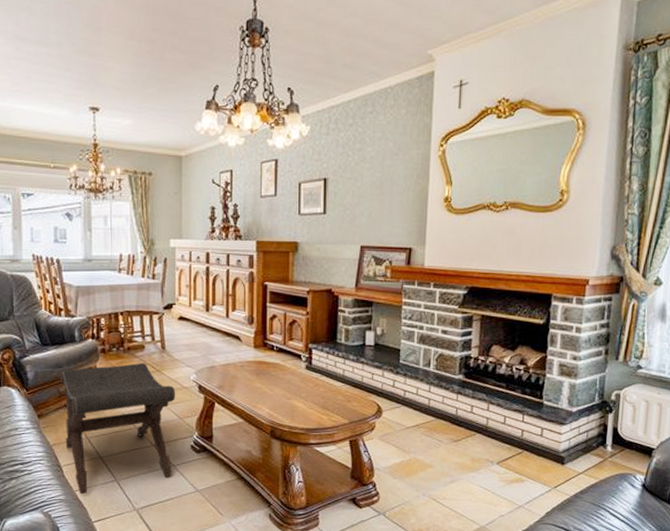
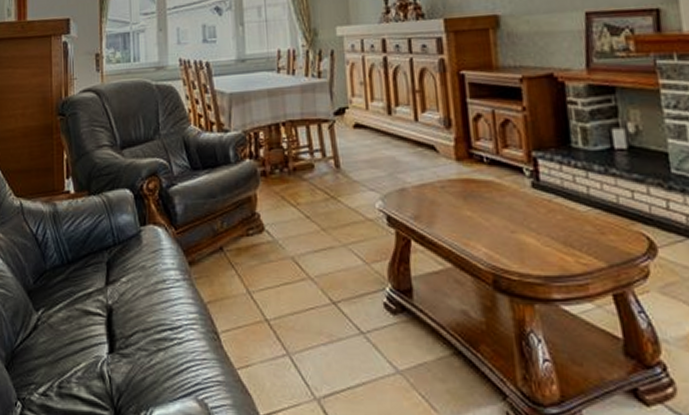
footstool: present [59,363,176,495] -> none [213,188,361,375]

